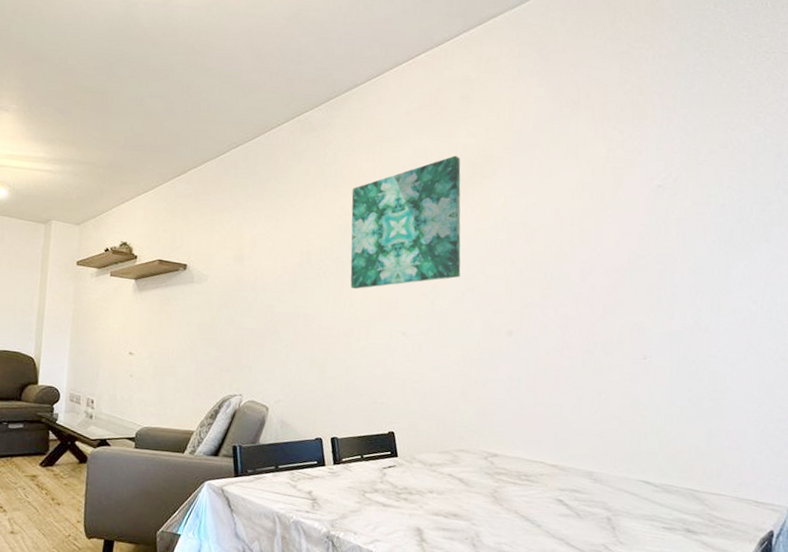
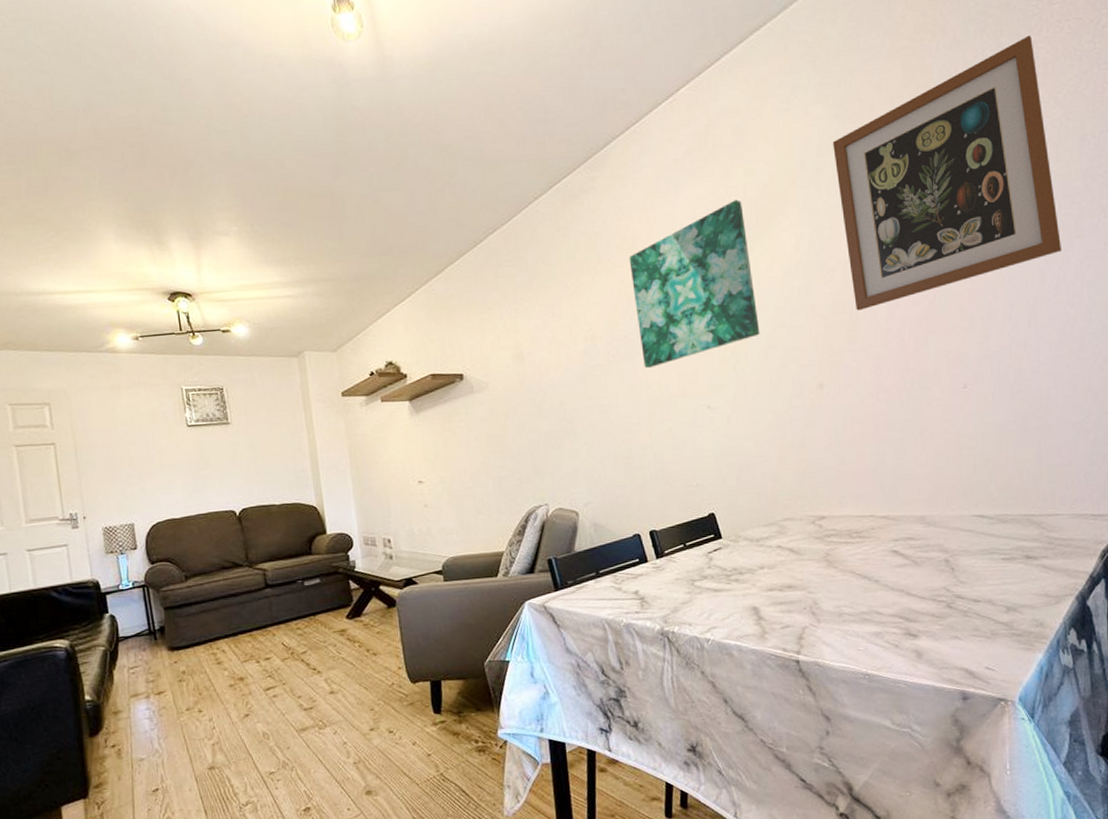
wall art: none [549,59,750,272] -> present [832,35,1061,311]

